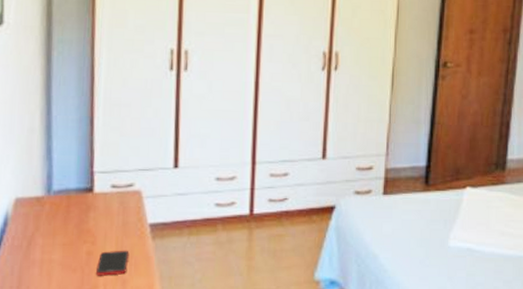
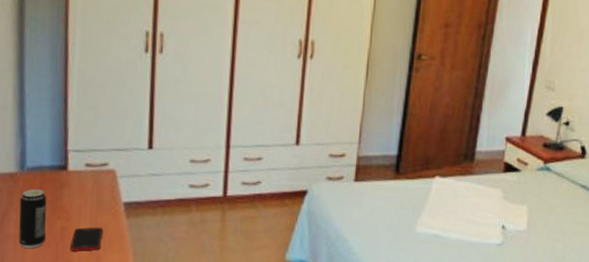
beverage can: none [44,213,73,275] -> present [18,189,47,249]

